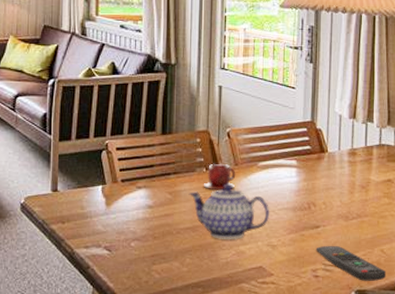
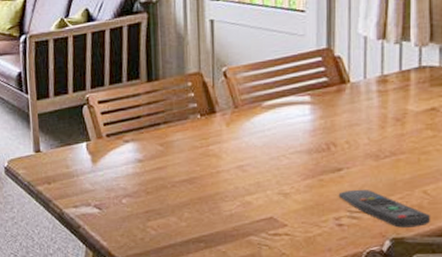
teapot: present [188,183,269,240] -> none [182,129,279,191]
teacup: present [204,164,236,190] -> none [199,108,236,137]

